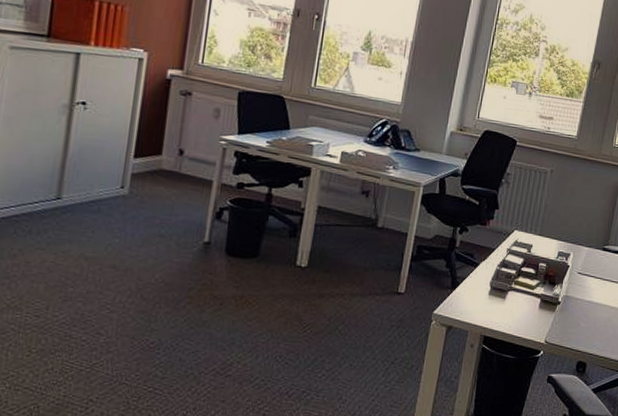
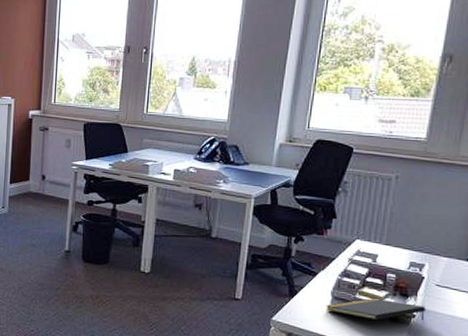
notepad: none [484,286,569,309] -> present [325,297,426,321]

